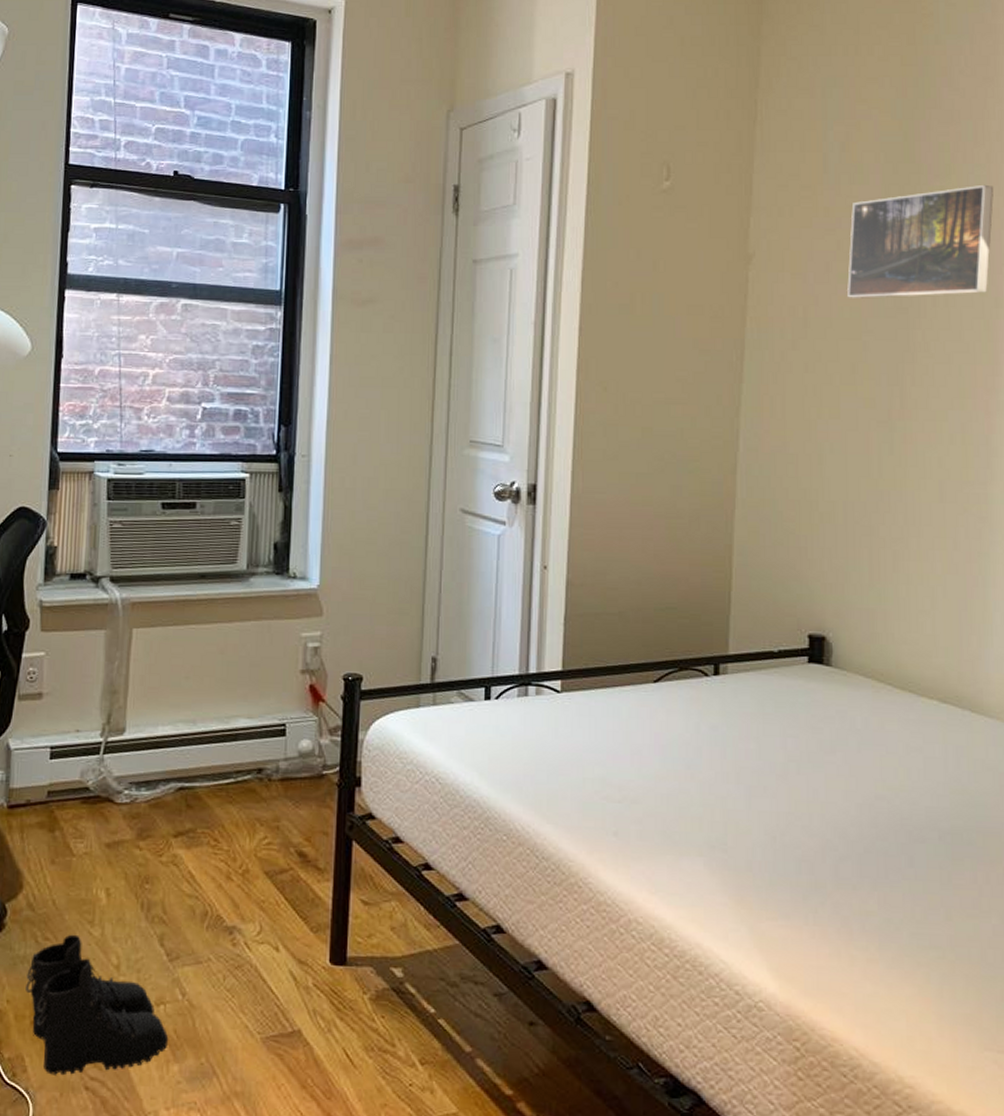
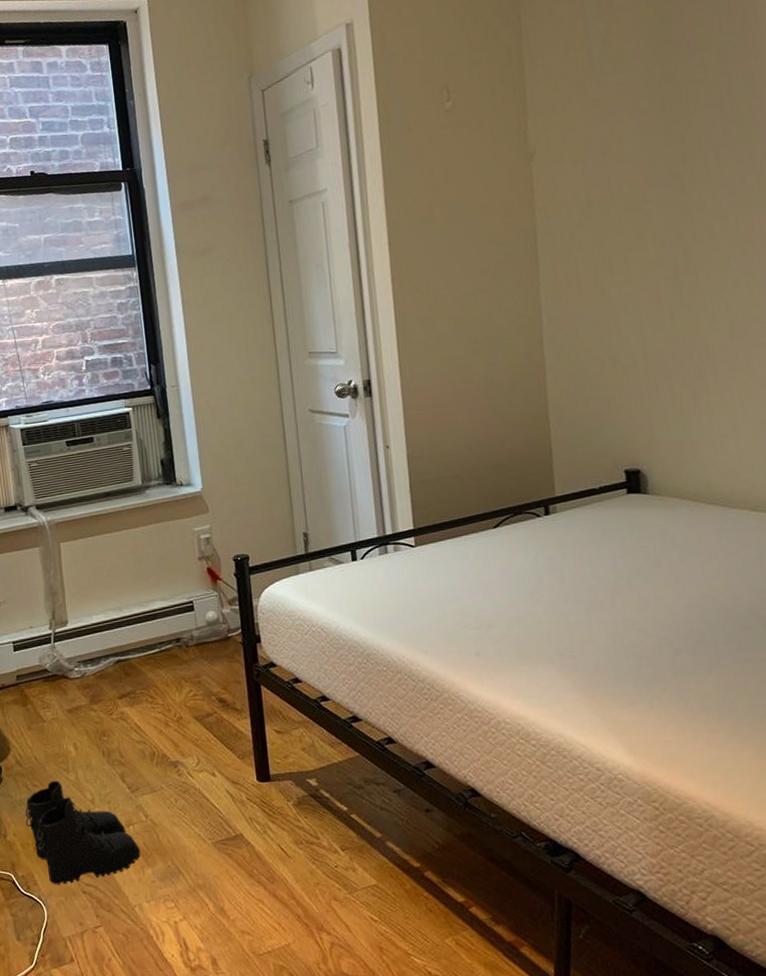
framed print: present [847,184,994,298] -> none [619,49,756,175]

